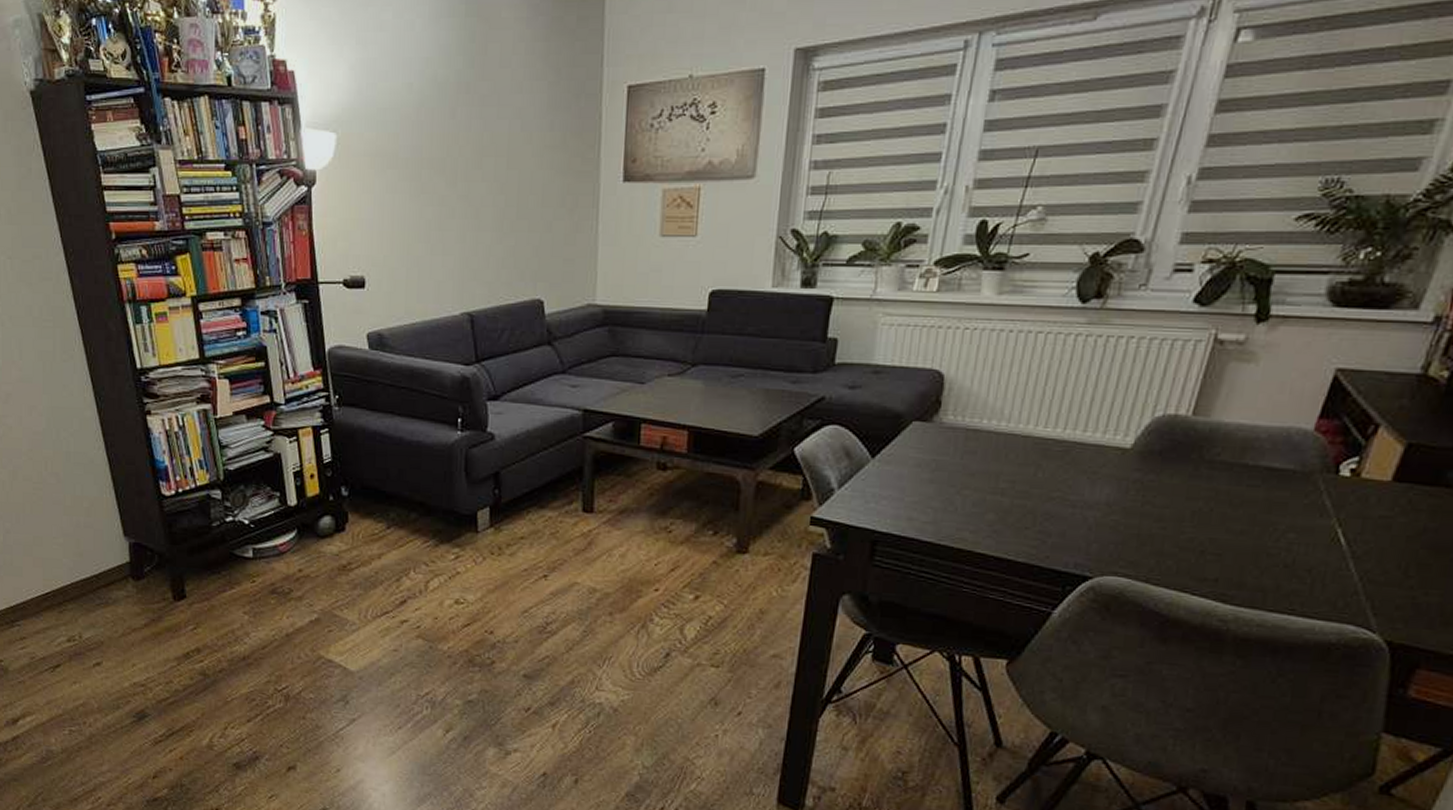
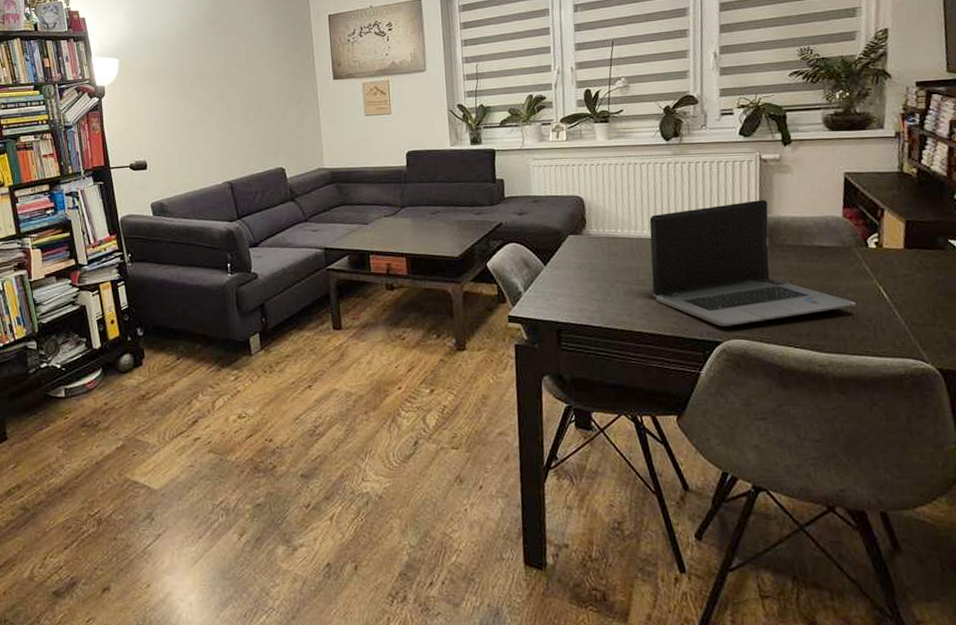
laptop computer: none [1011,396,1296,559] -> present [649,200,856,327]

